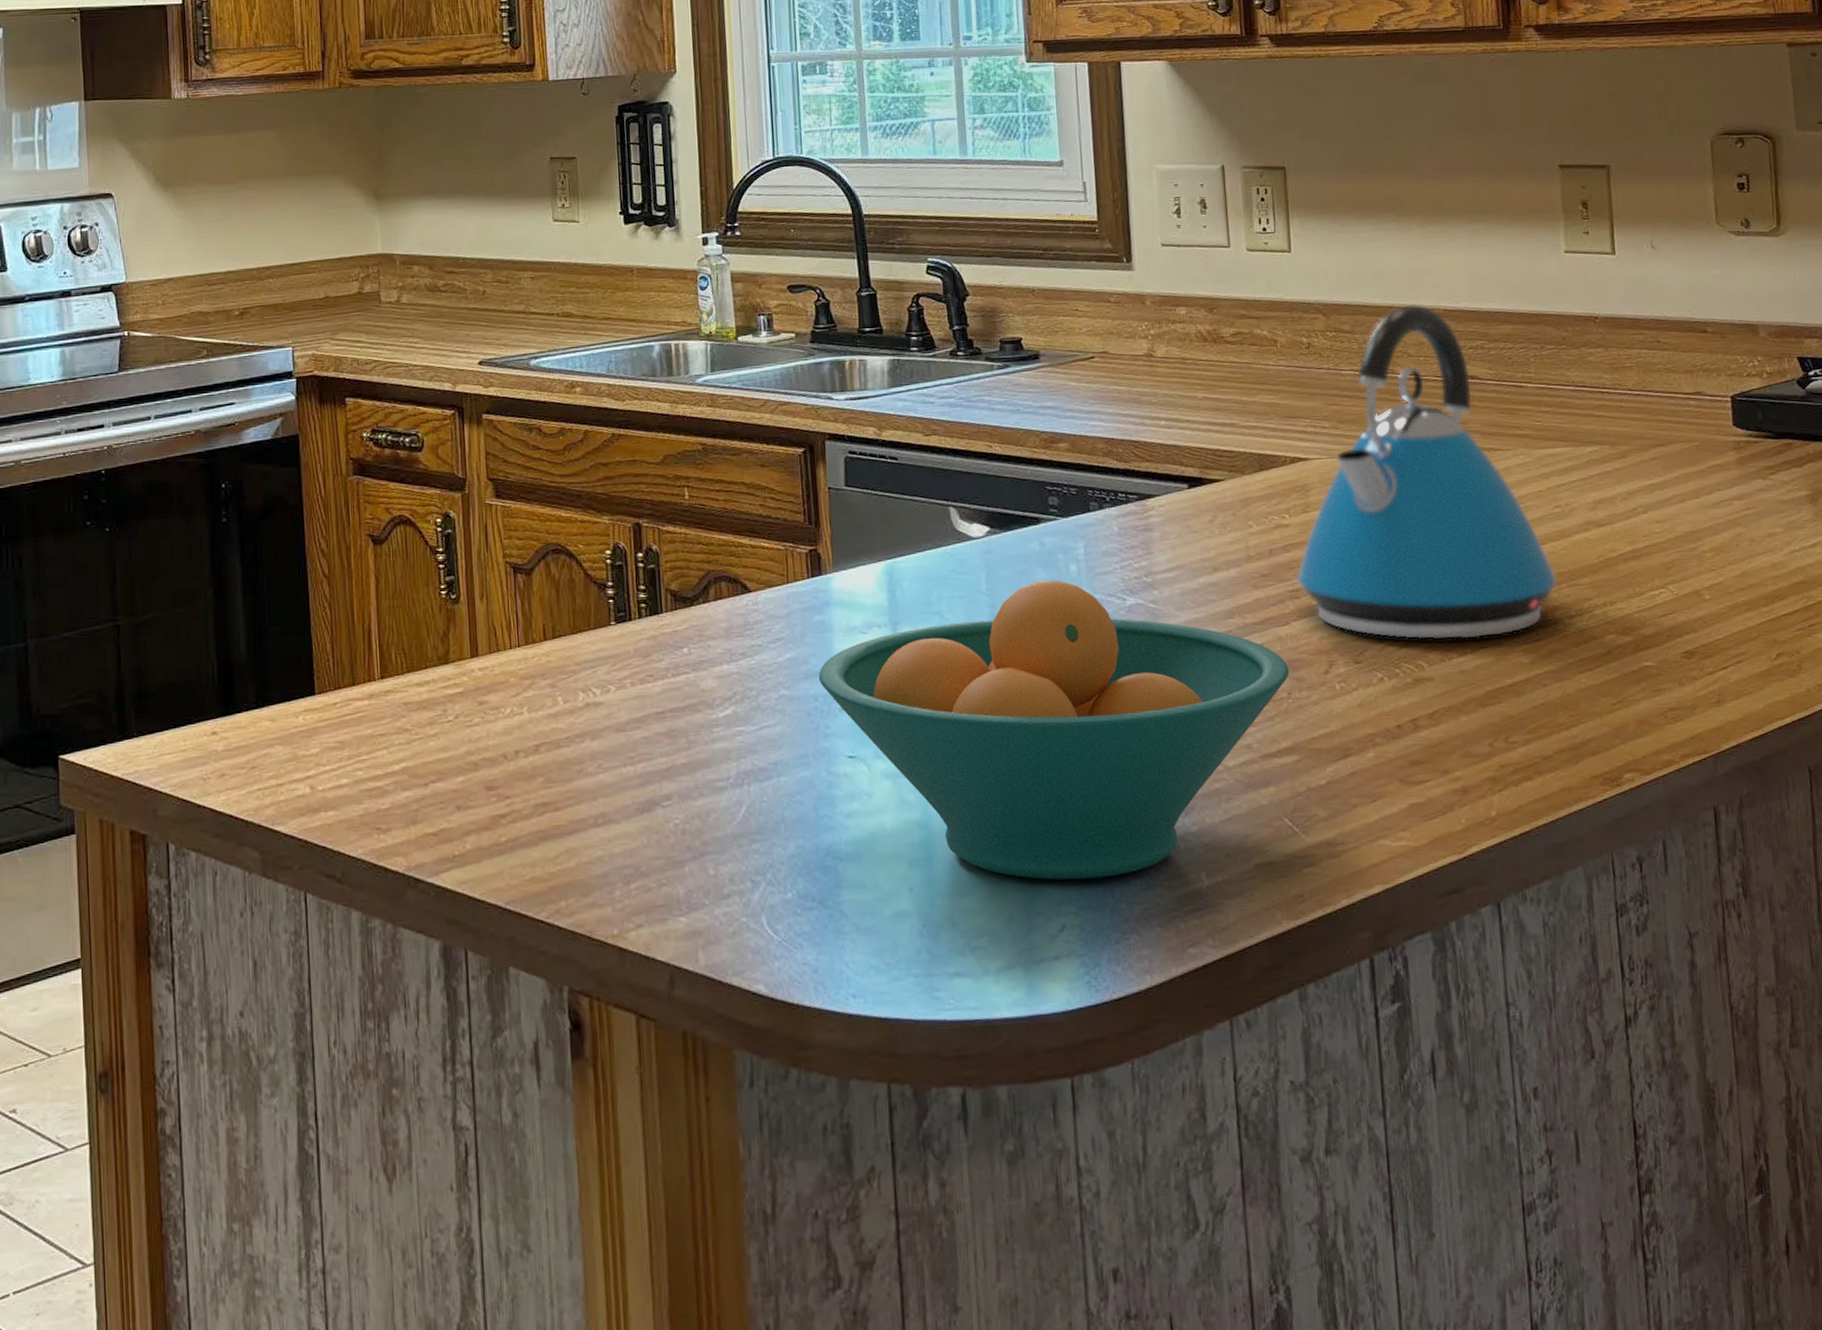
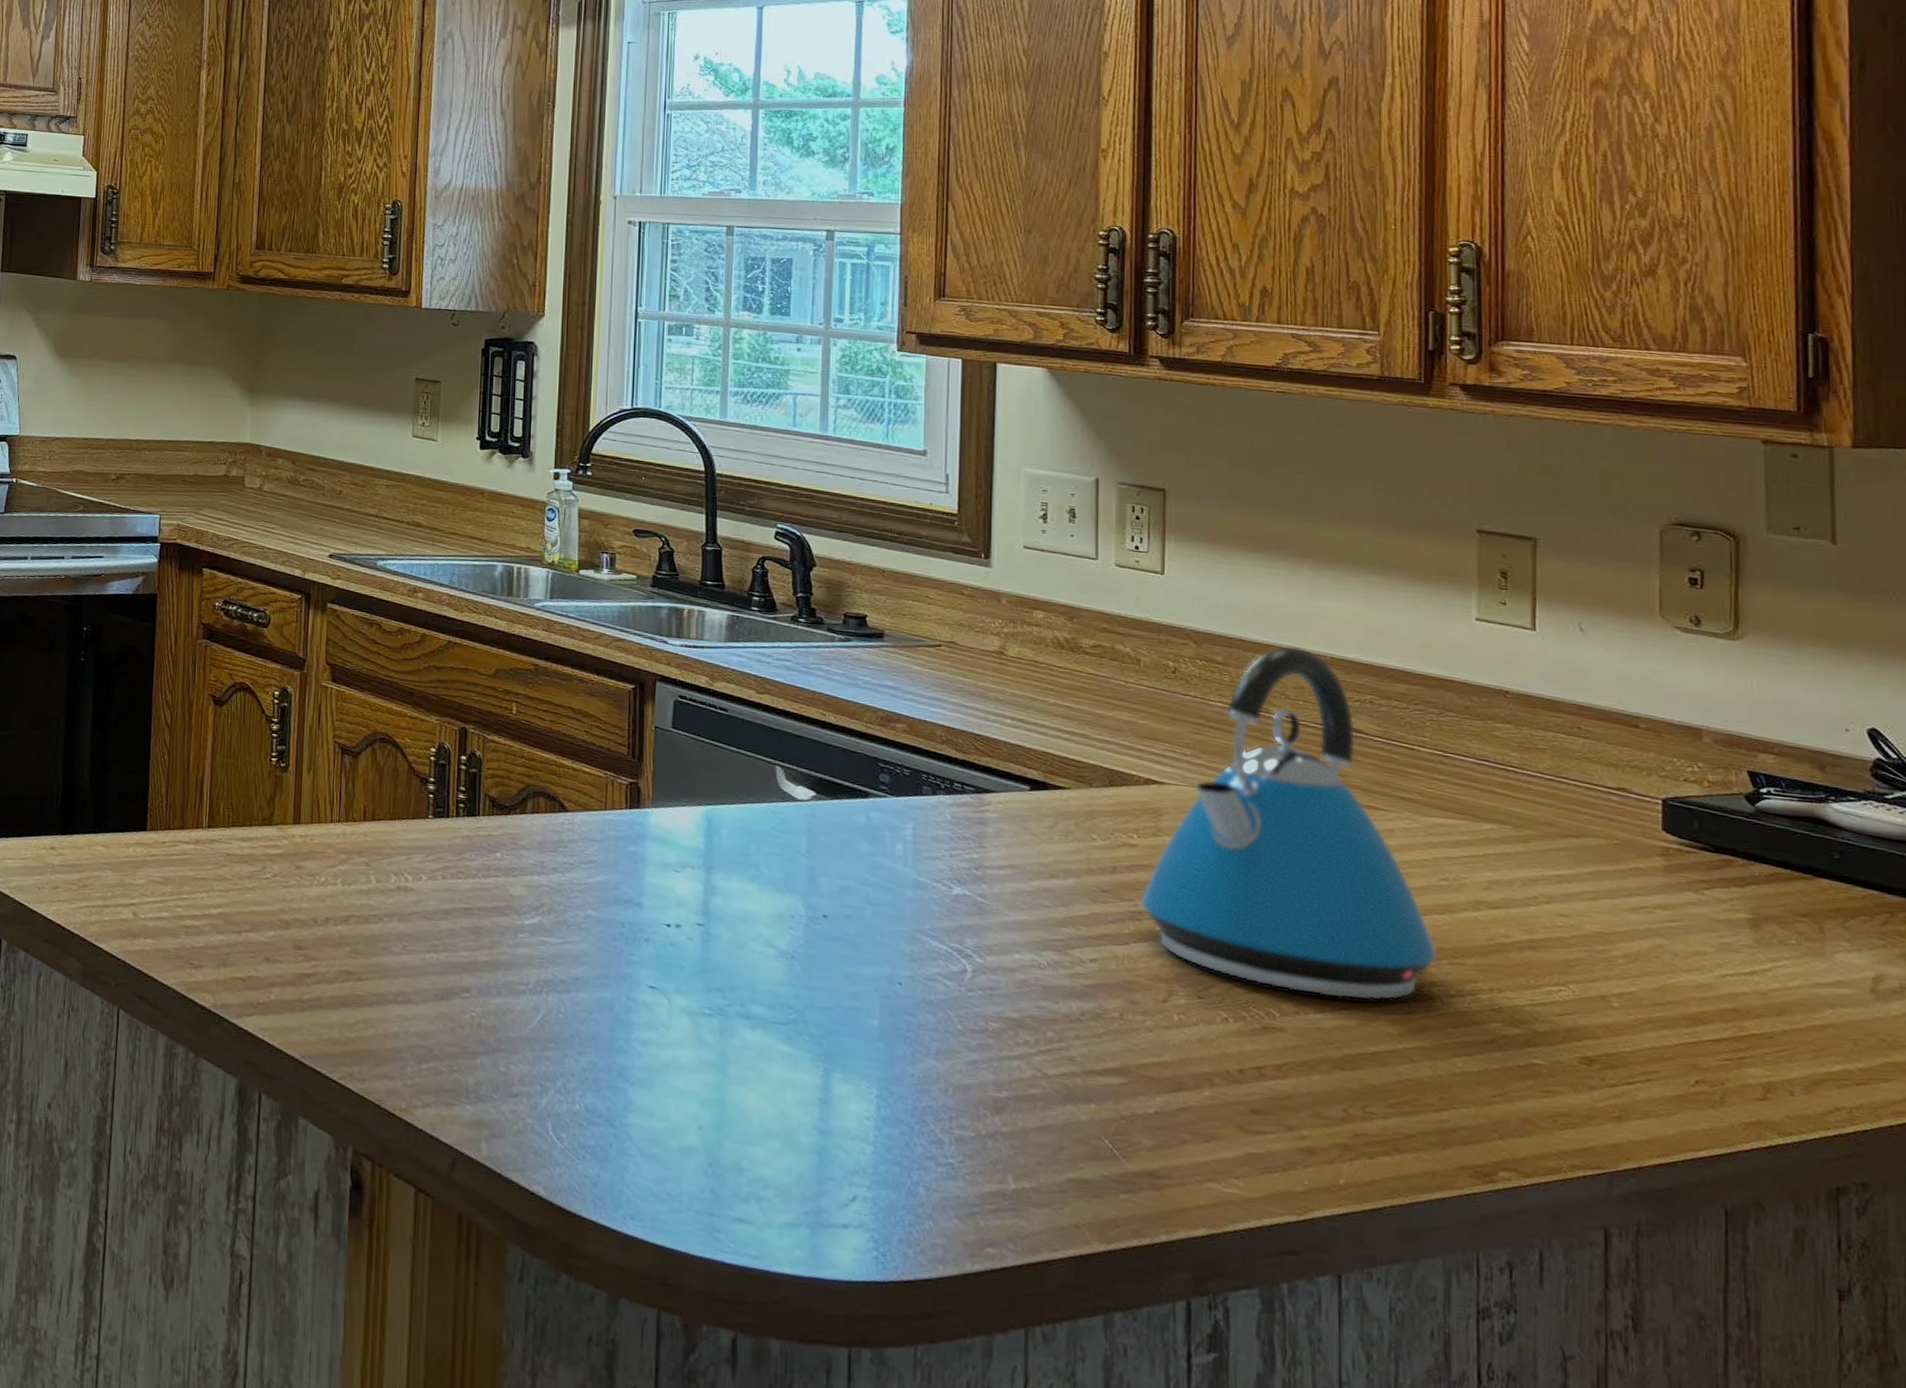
fruit bowl: present [818,580,1290,880] -> none [627,853,1124,1159]

